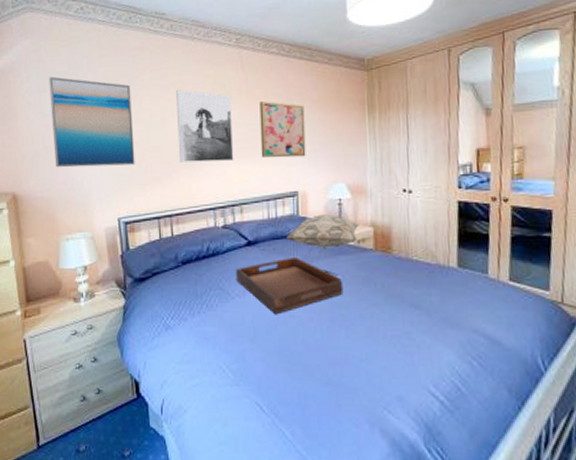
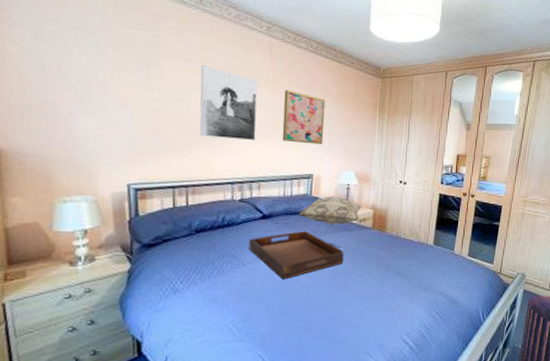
wall art: present [49,76,135,168] -> none [49,25,152,133]

